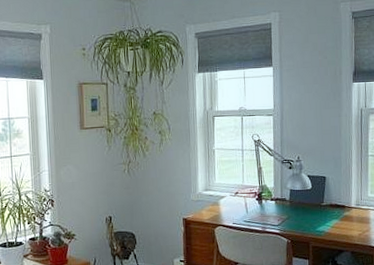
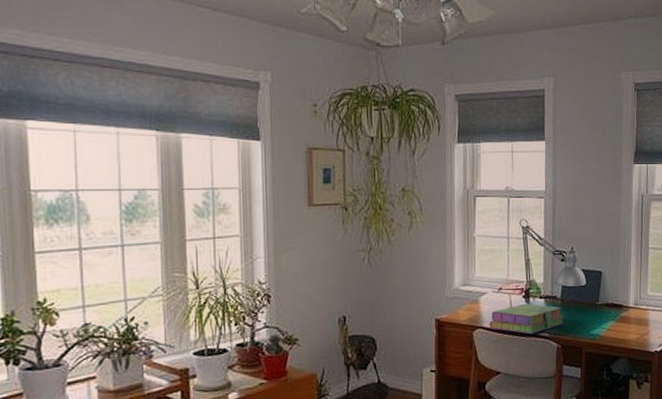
stack of books: none [228,205,293,231] -> present [490,303,564,335]

